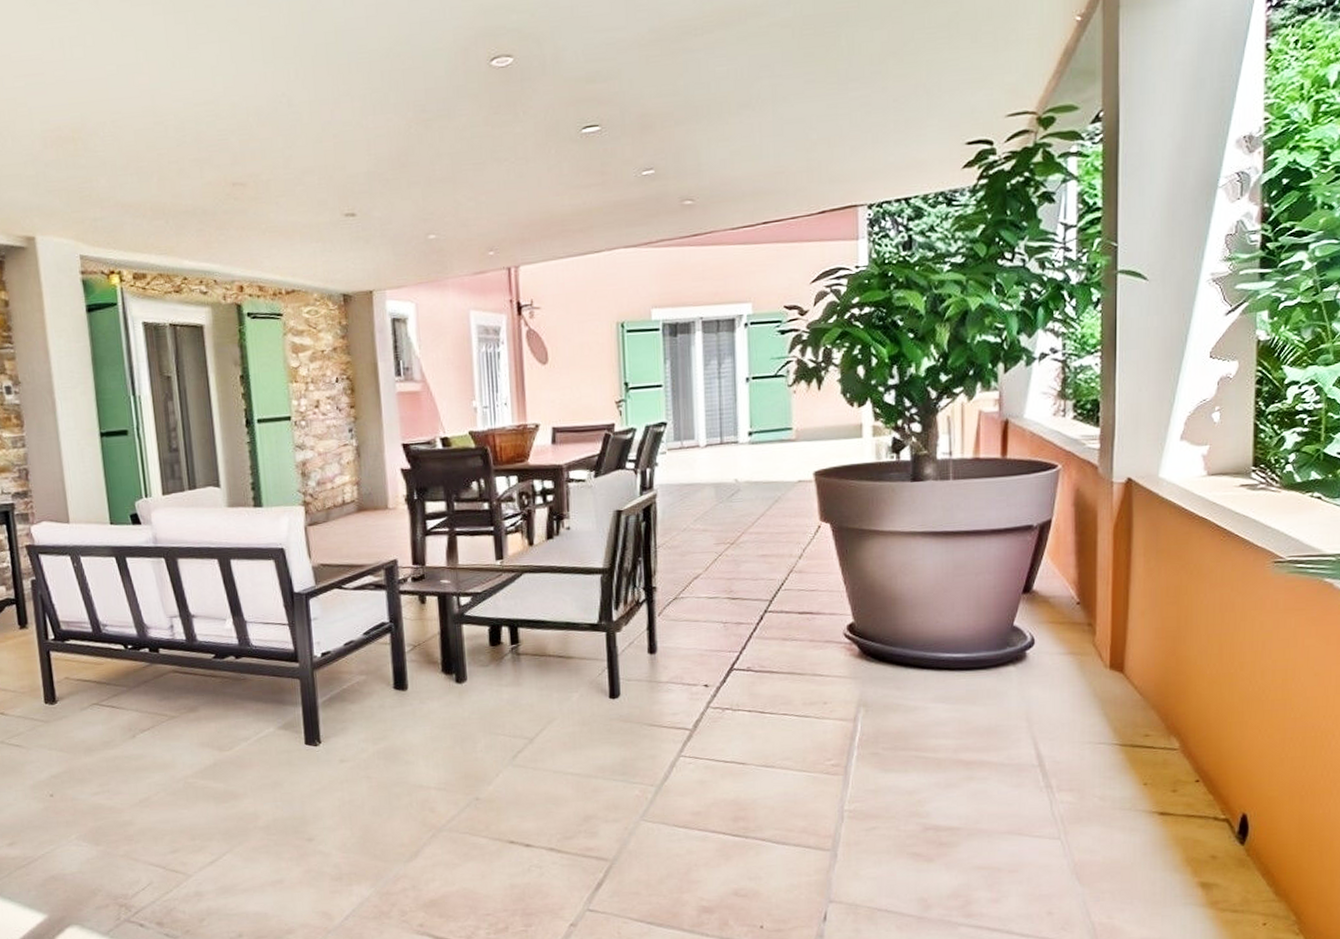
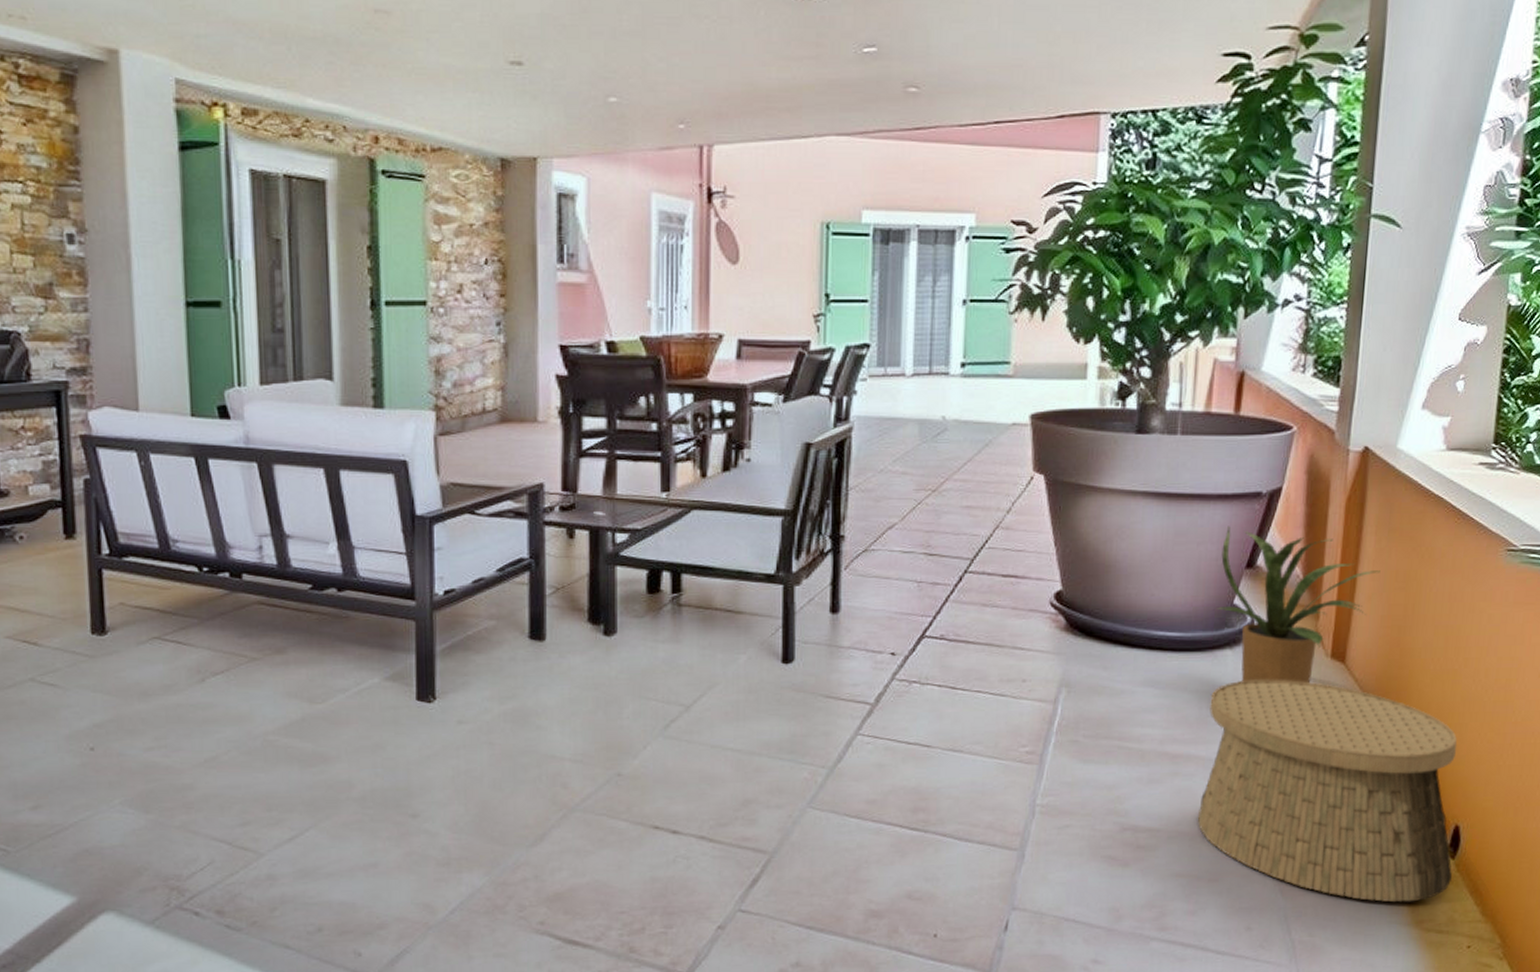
basket: none [994,690,1244,886] -> present [1197,679,1457,903]
house plant: none [998,557,1151,695] -> present [1216,526,1381,684]

